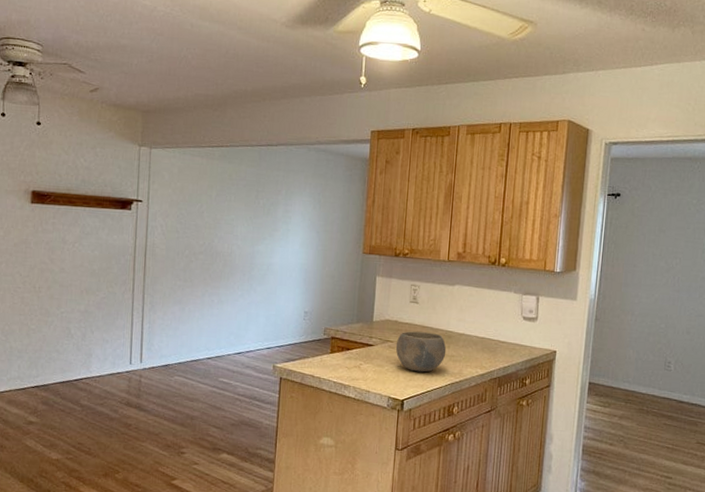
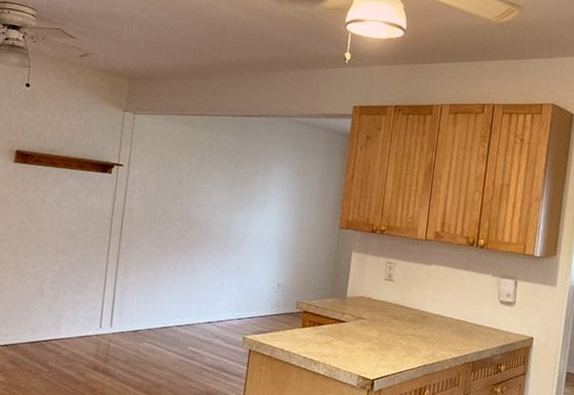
bowl: present [395,331,447,373] -> none [368,309,420,353]

